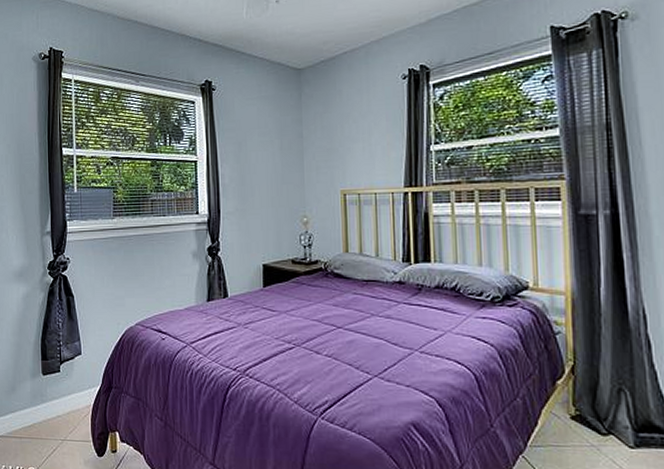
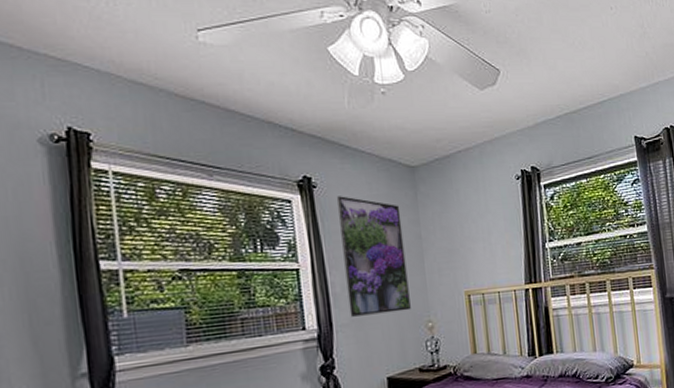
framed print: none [230,97,288,206] -> present [336,196,411,317]

